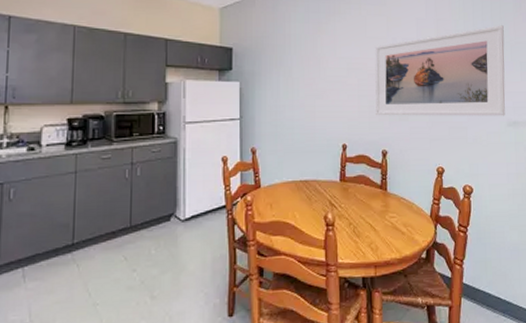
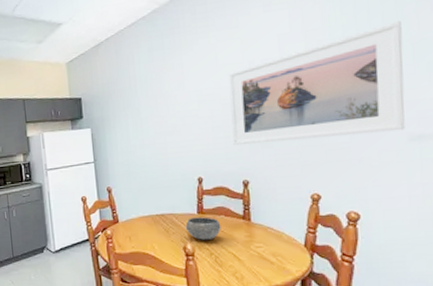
bowl: none [327,185,361,210] -> present [185,217,221,241]

